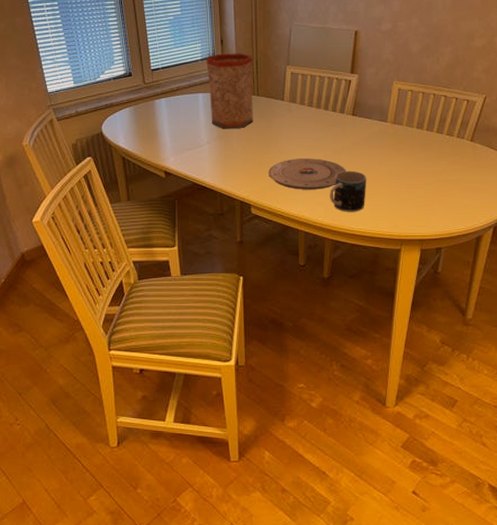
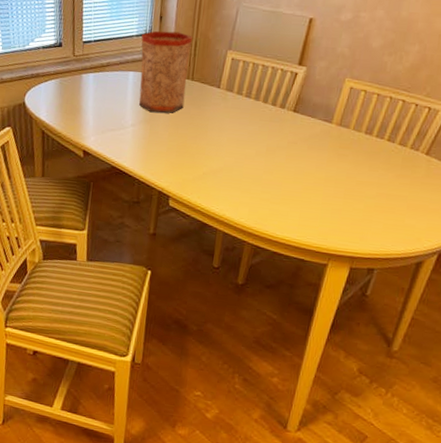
plate: present [268,158,346,190] -> none [192,152,279,189]
mug: present [330,170,367,212] -> none [256,171,301,218]

